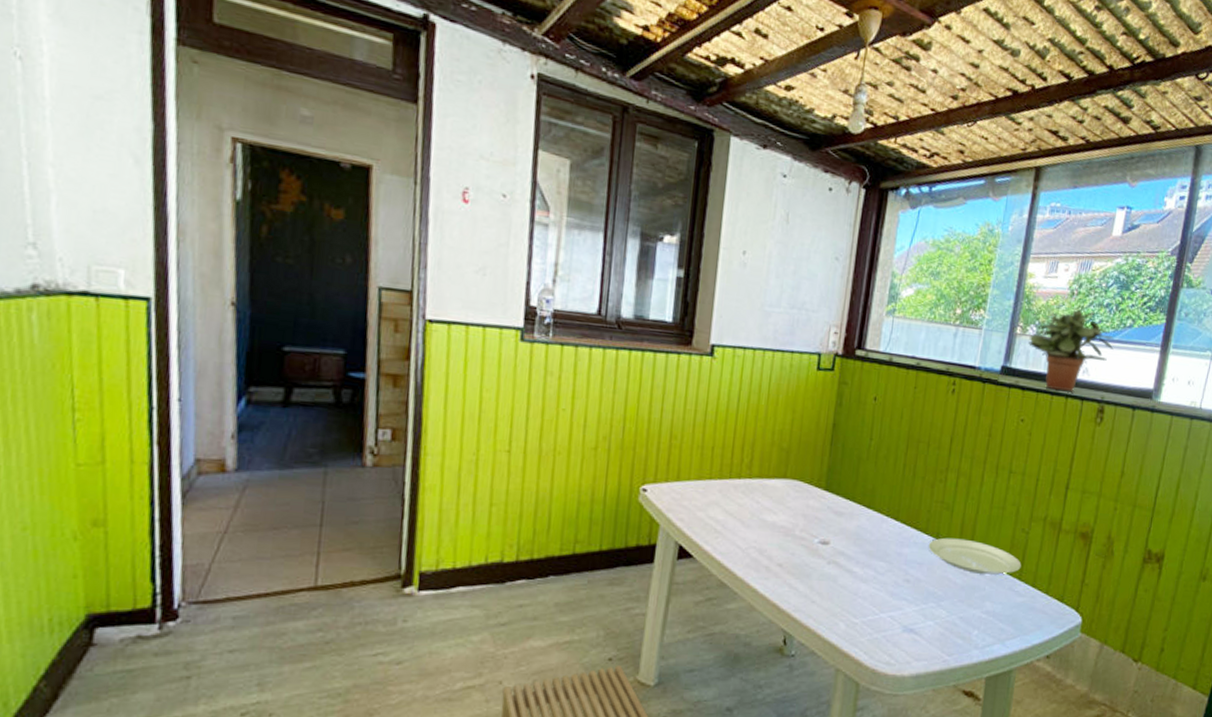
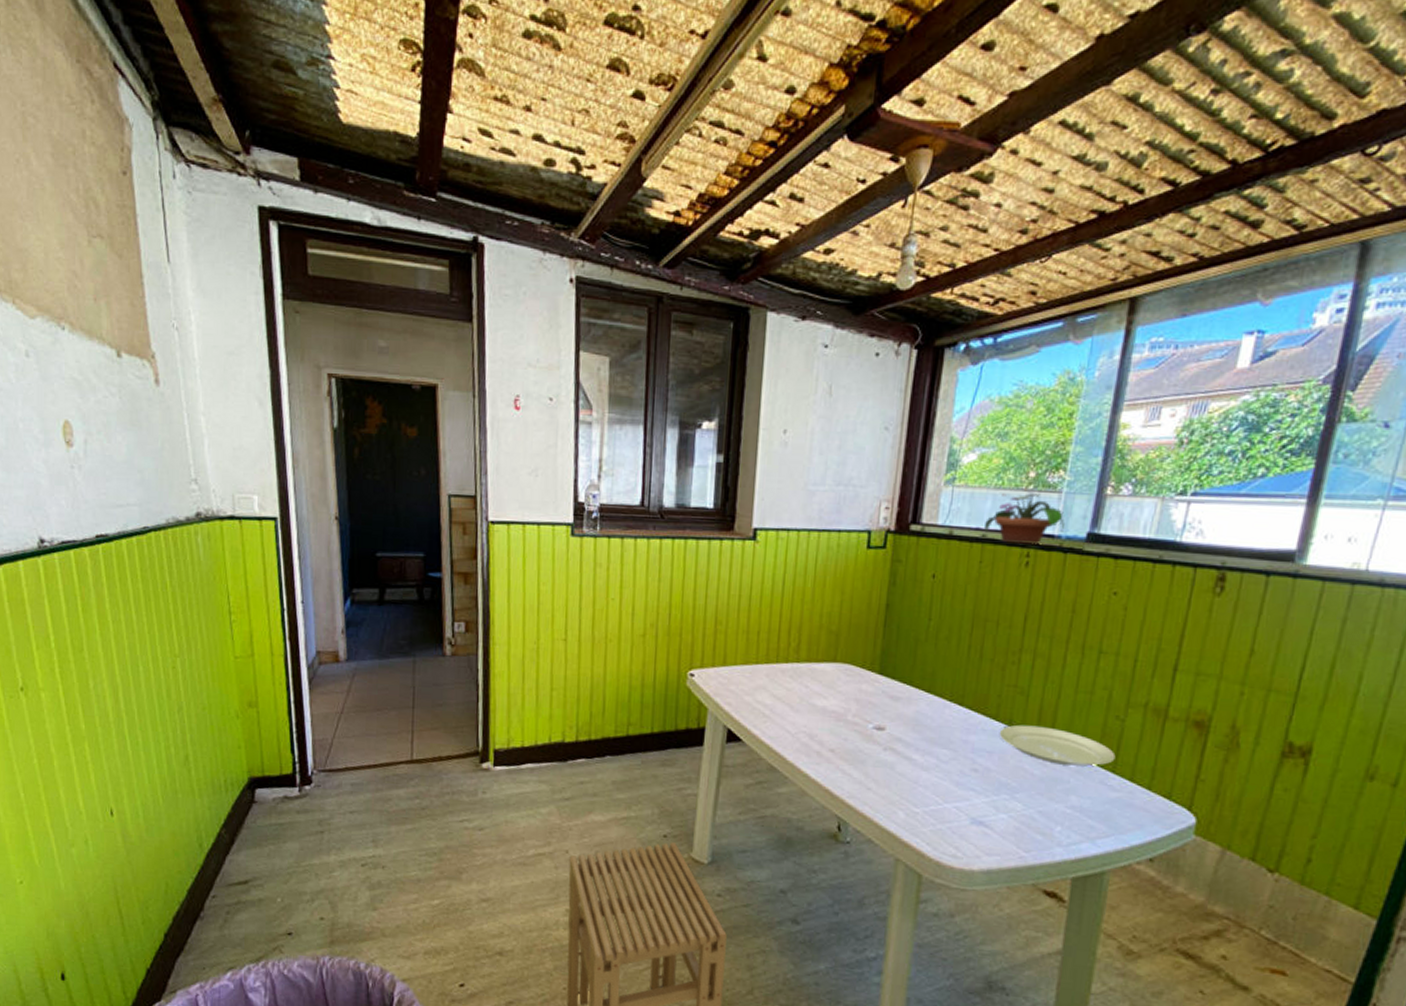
potted flower: none [919,322,985,374] -> present [984,487,1066,545]
potted plant: present [1027,310,1114,391] -> none [1121,461,1239,558]

